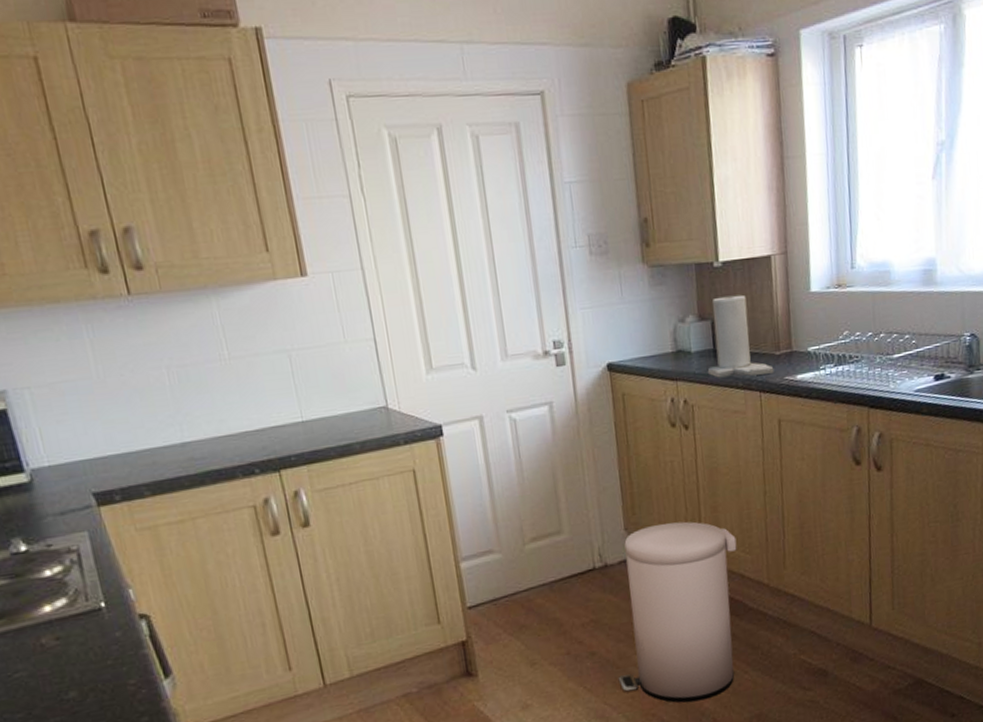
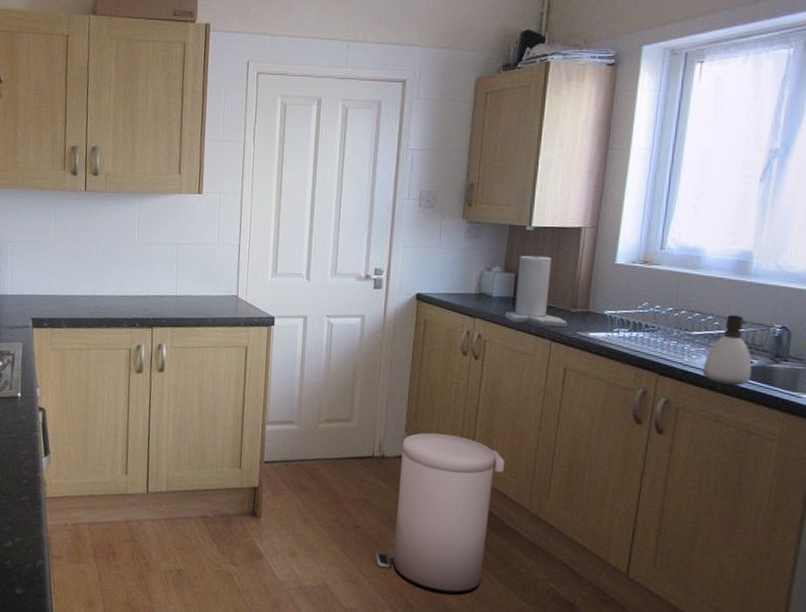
soap dispenser: none [908,329,951,407] -> present [702,314,752,387]

